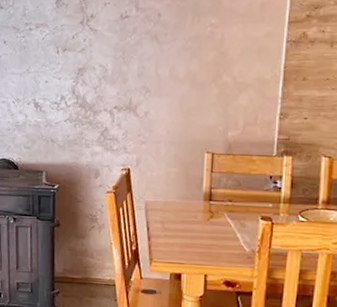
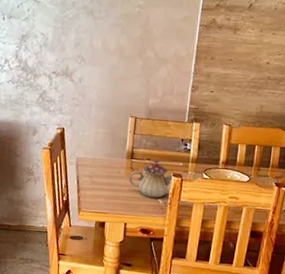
teapot: none [207,200,263,246] -> present [128,159,174,198]

